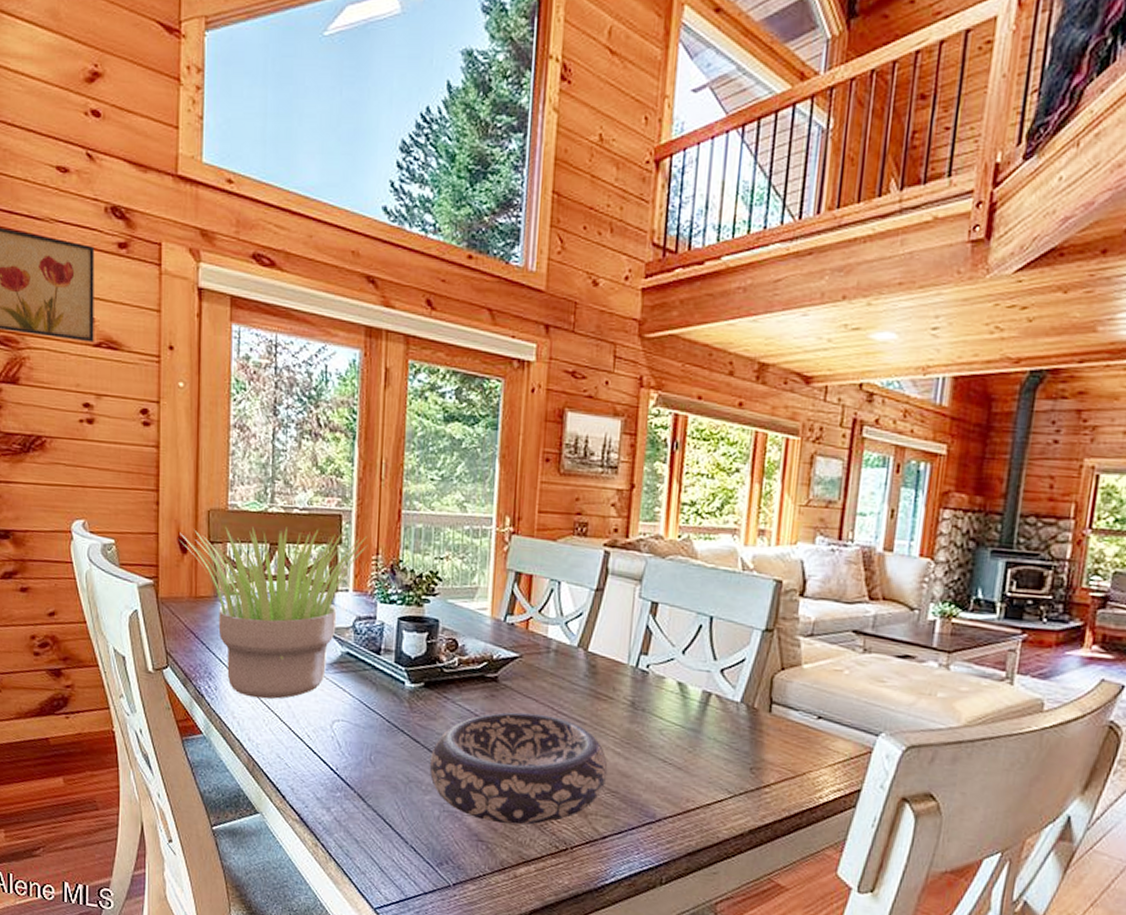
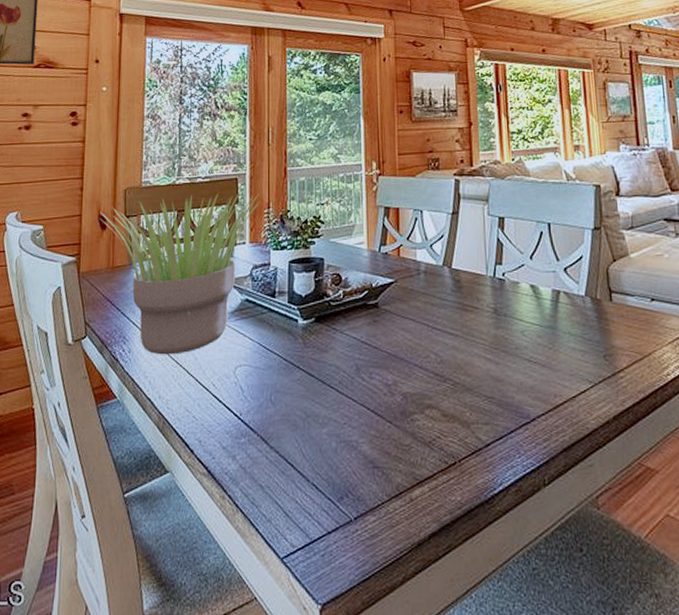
decorative bowl: present [429,712,608,825] -> none [324,333,483,447]

